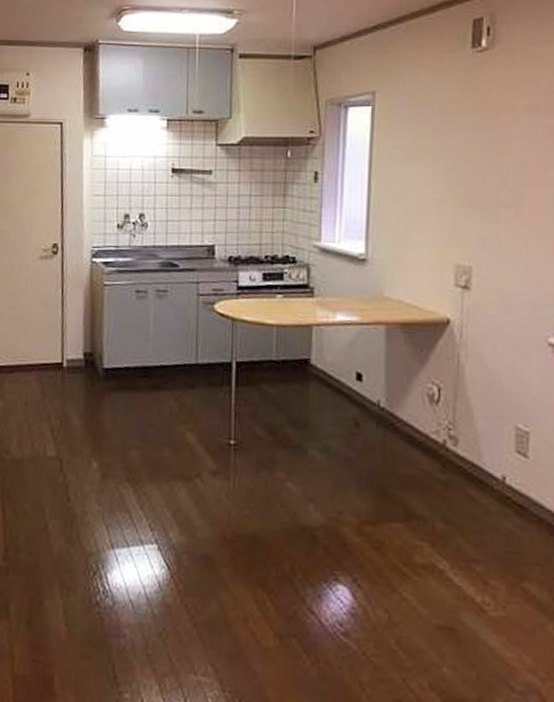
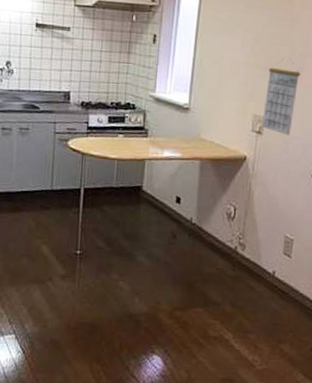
calendar: none [469,189,519,291] -> present [262,58,301,136]

